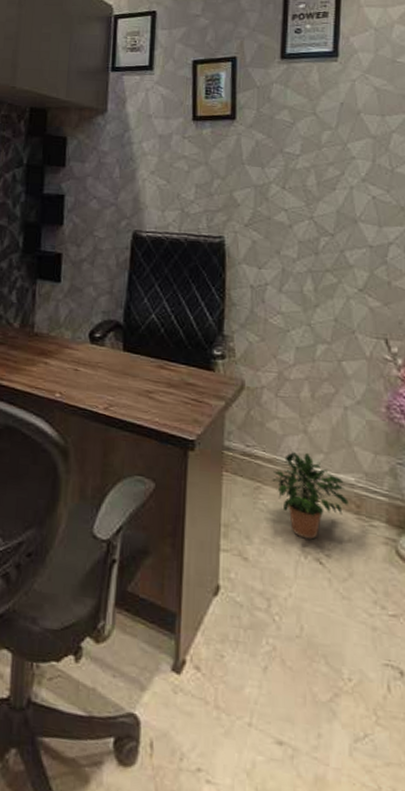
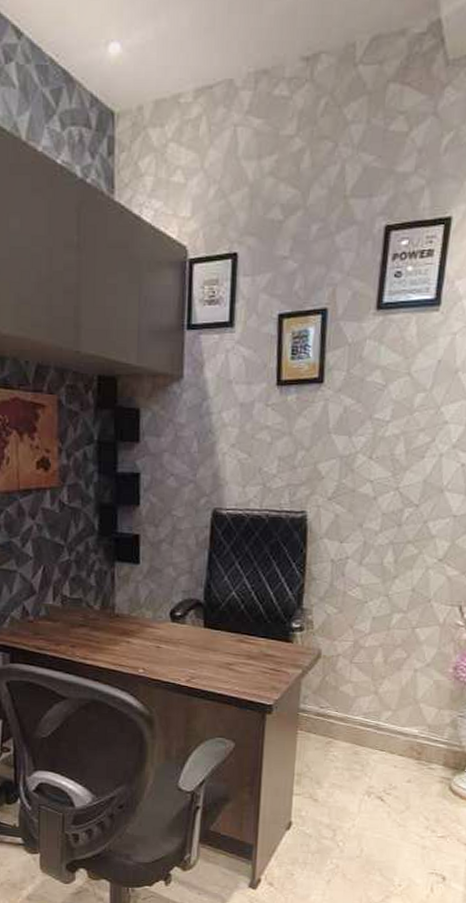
potted plant: present [272,449,350,540] -> none [342,708,412,782]

